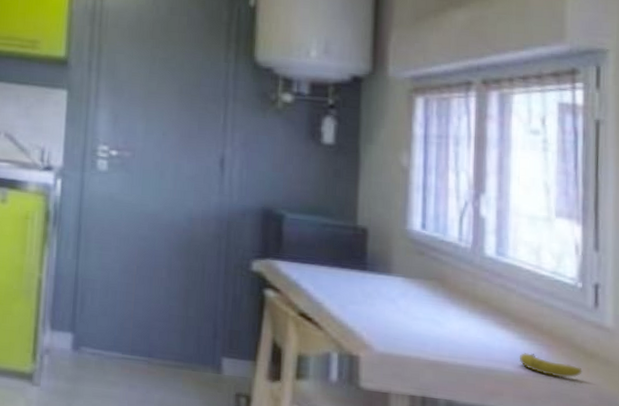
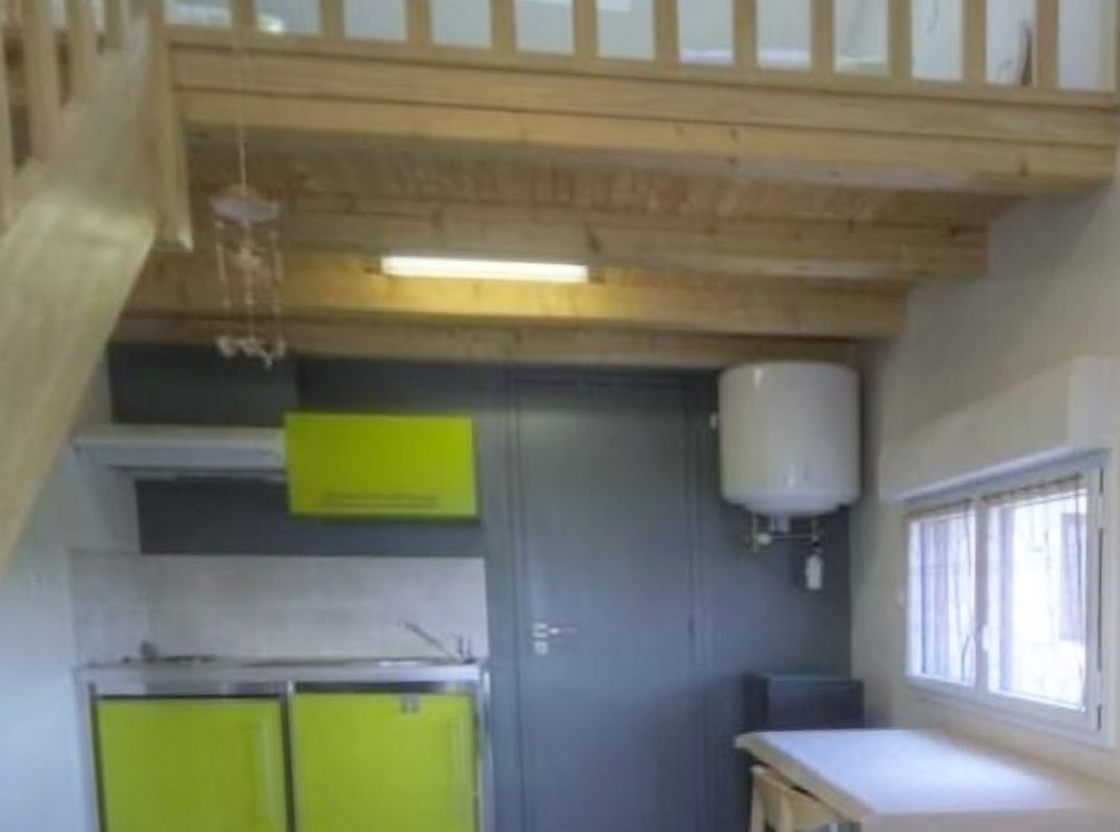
fruit: present [519,353,582,378] -> none [1024,788,1086,808]

